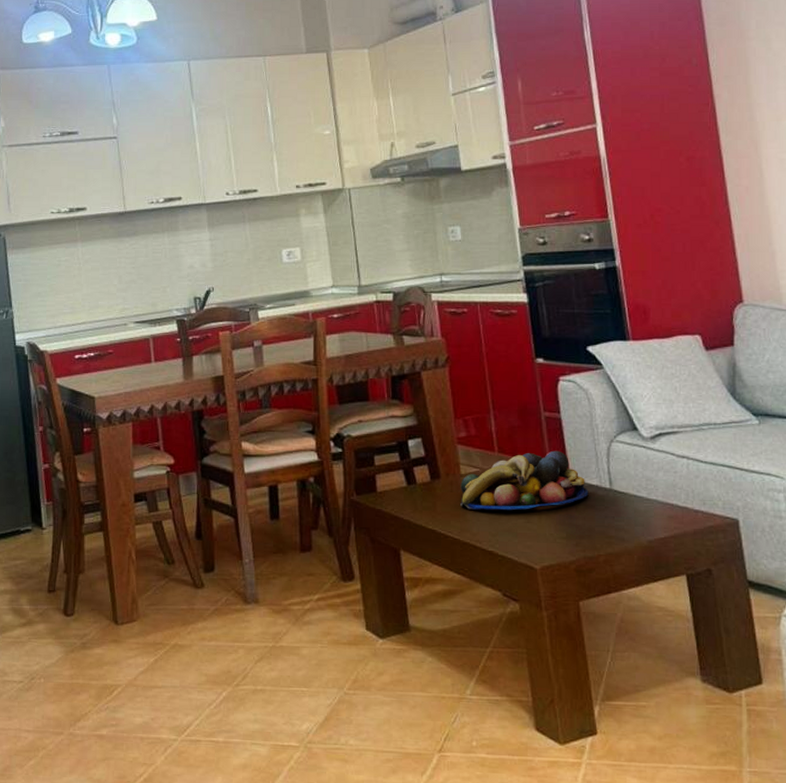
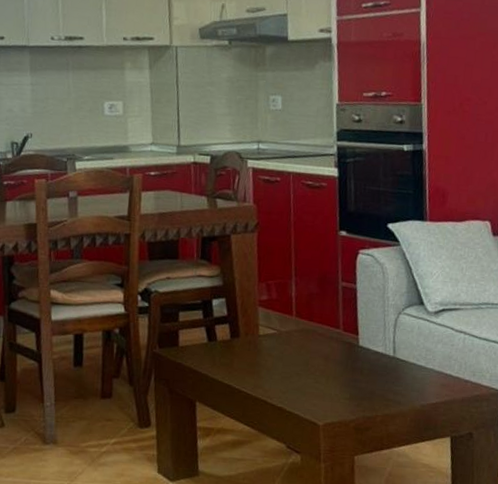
fruit bowl: present [460,450,589,511] -> none [256,318,374,371]

